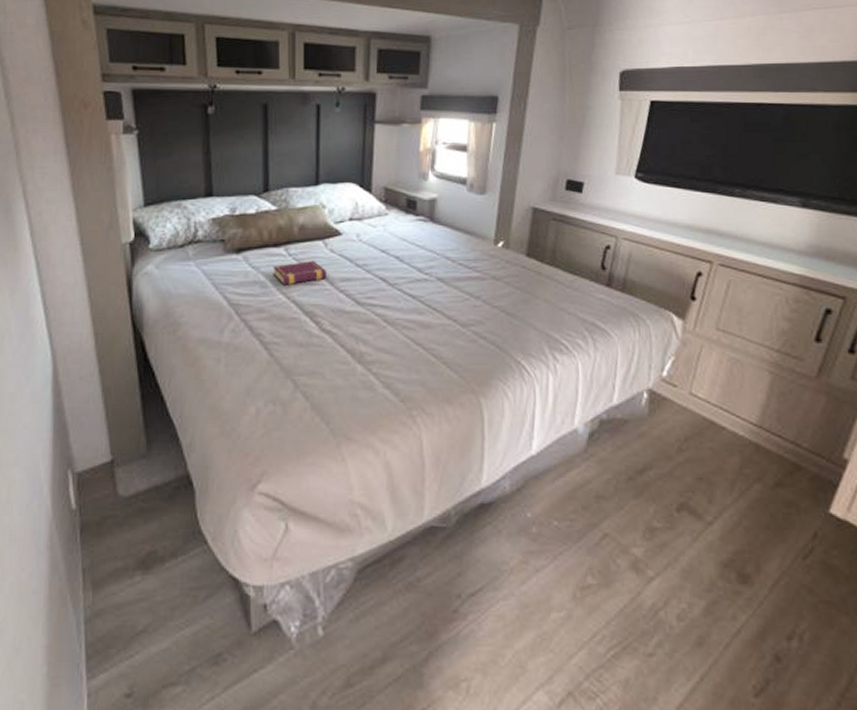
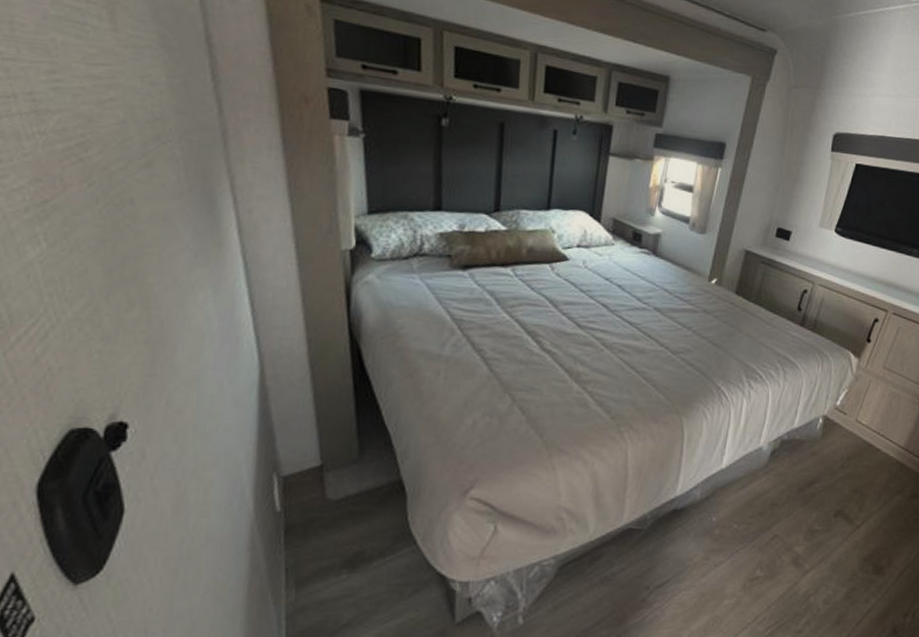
book: present [273,261,327,286] -> none [498,283,552,305]

